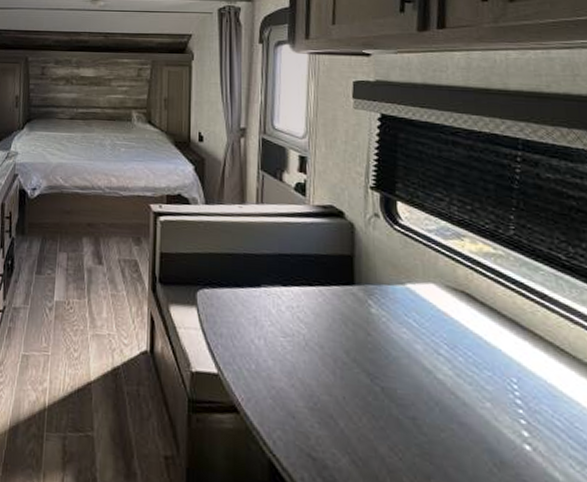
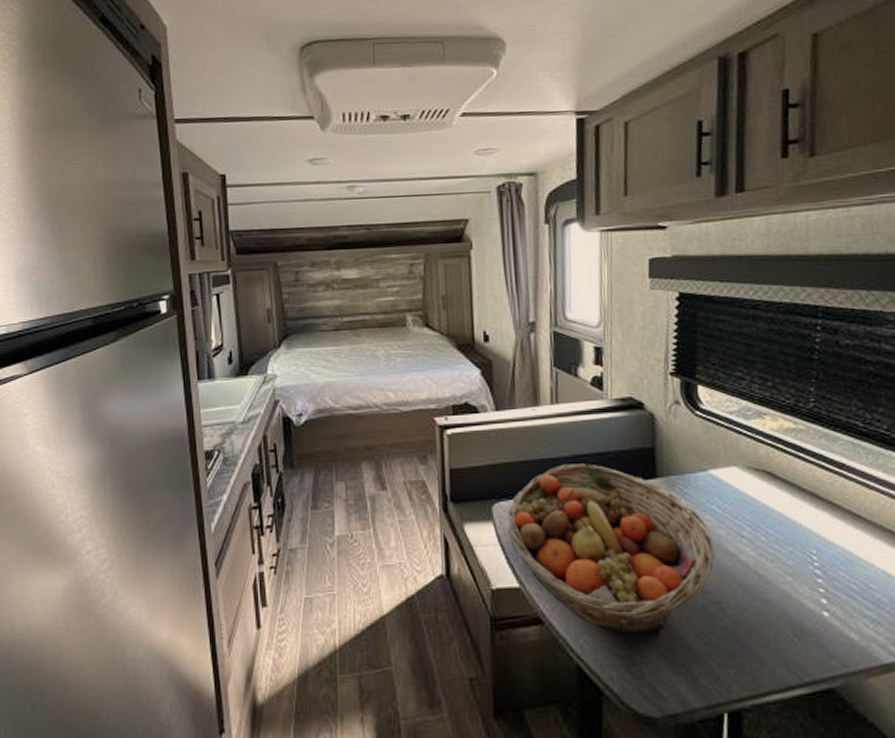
fruit basket: none [209,261,412,438] -> present [507,463,716,634]

